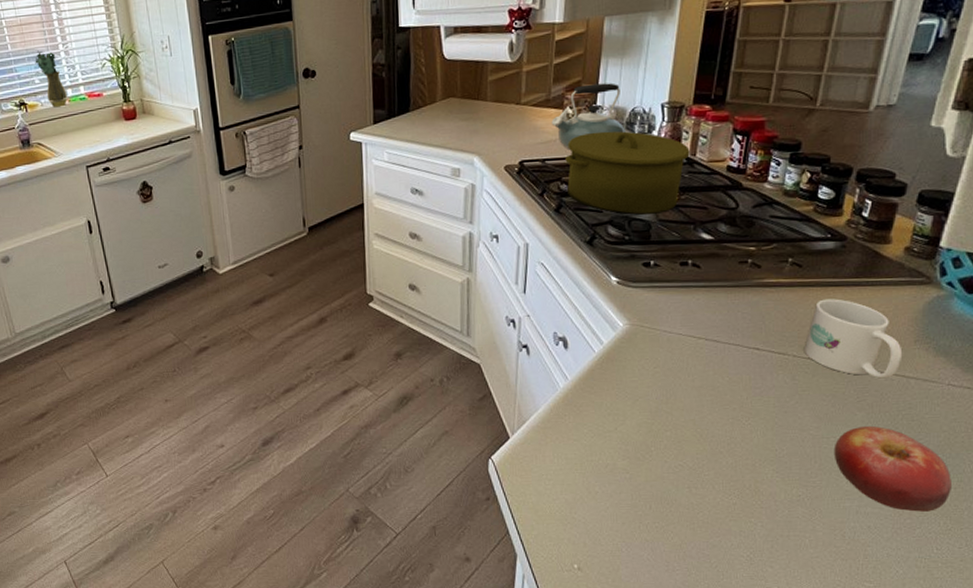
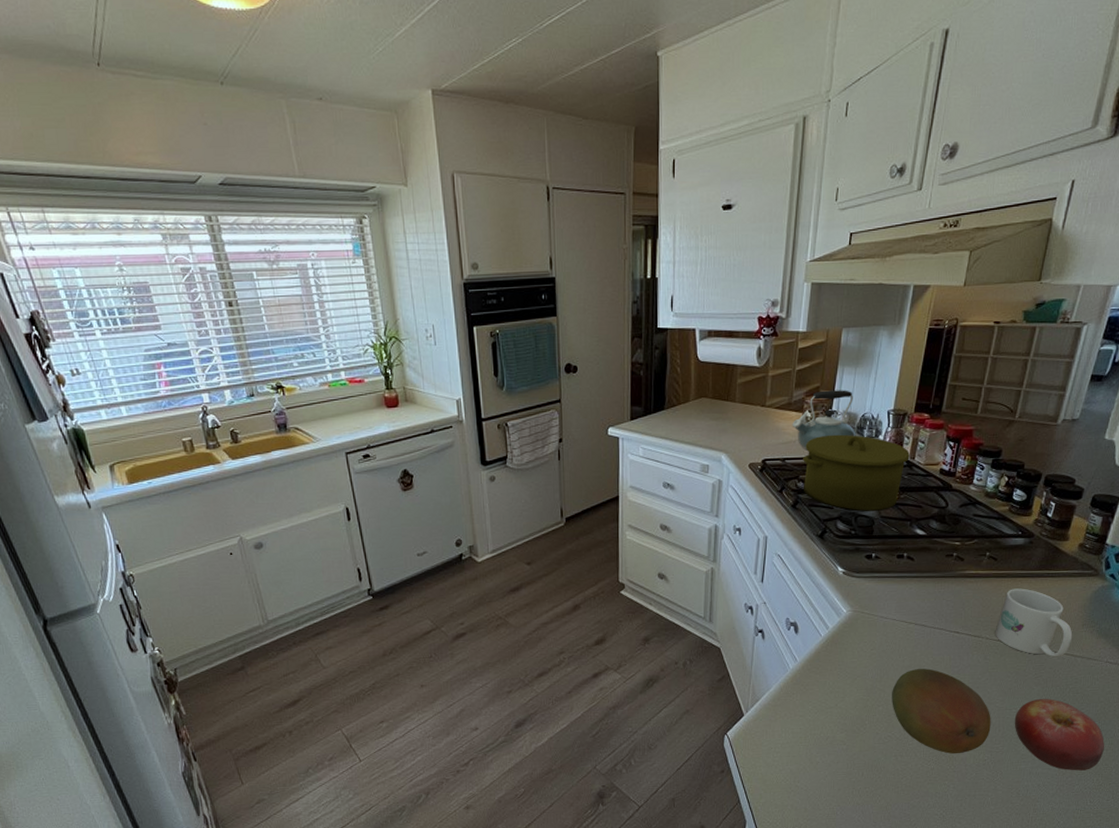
vase: present [35,51,68,108] -> none [293,333,328,392]
fruit: none [681,389,805,487] -> present [892,668,991,754]

